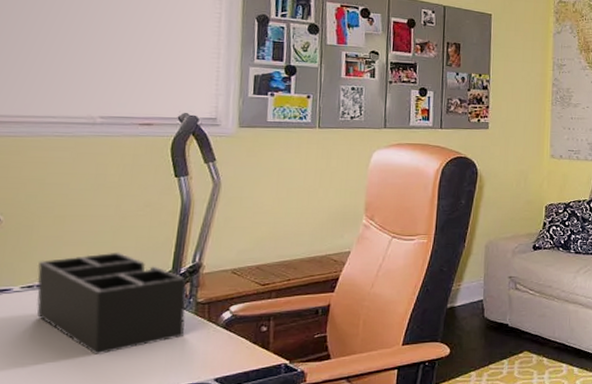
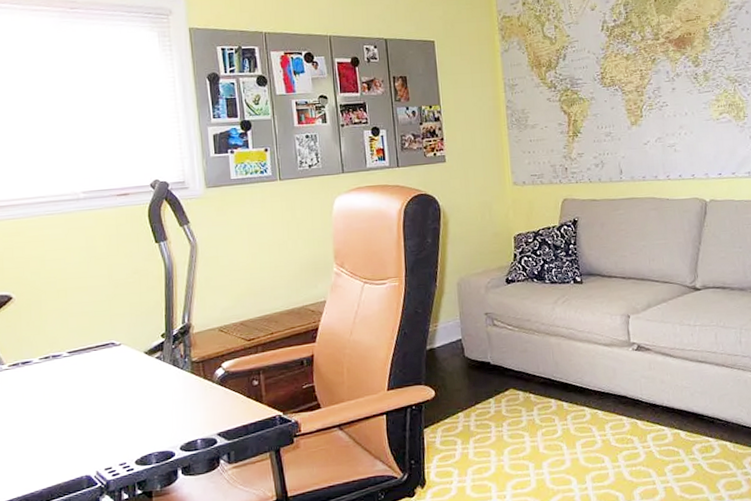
desk organizer: present [36,252,187,356] -> none [50,319,185,418]

